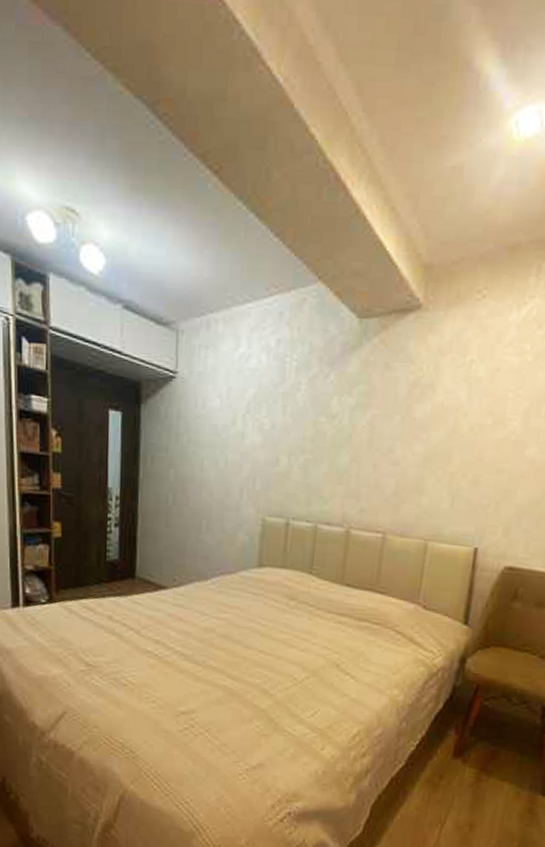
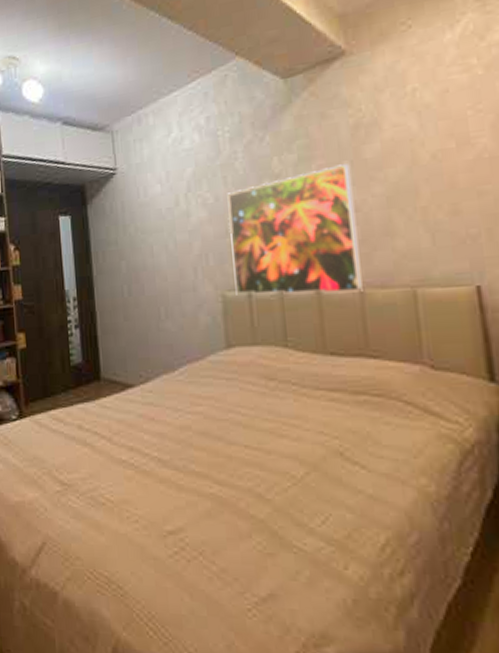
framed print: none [275,418,400,537] -> present [227,164,363,295]

